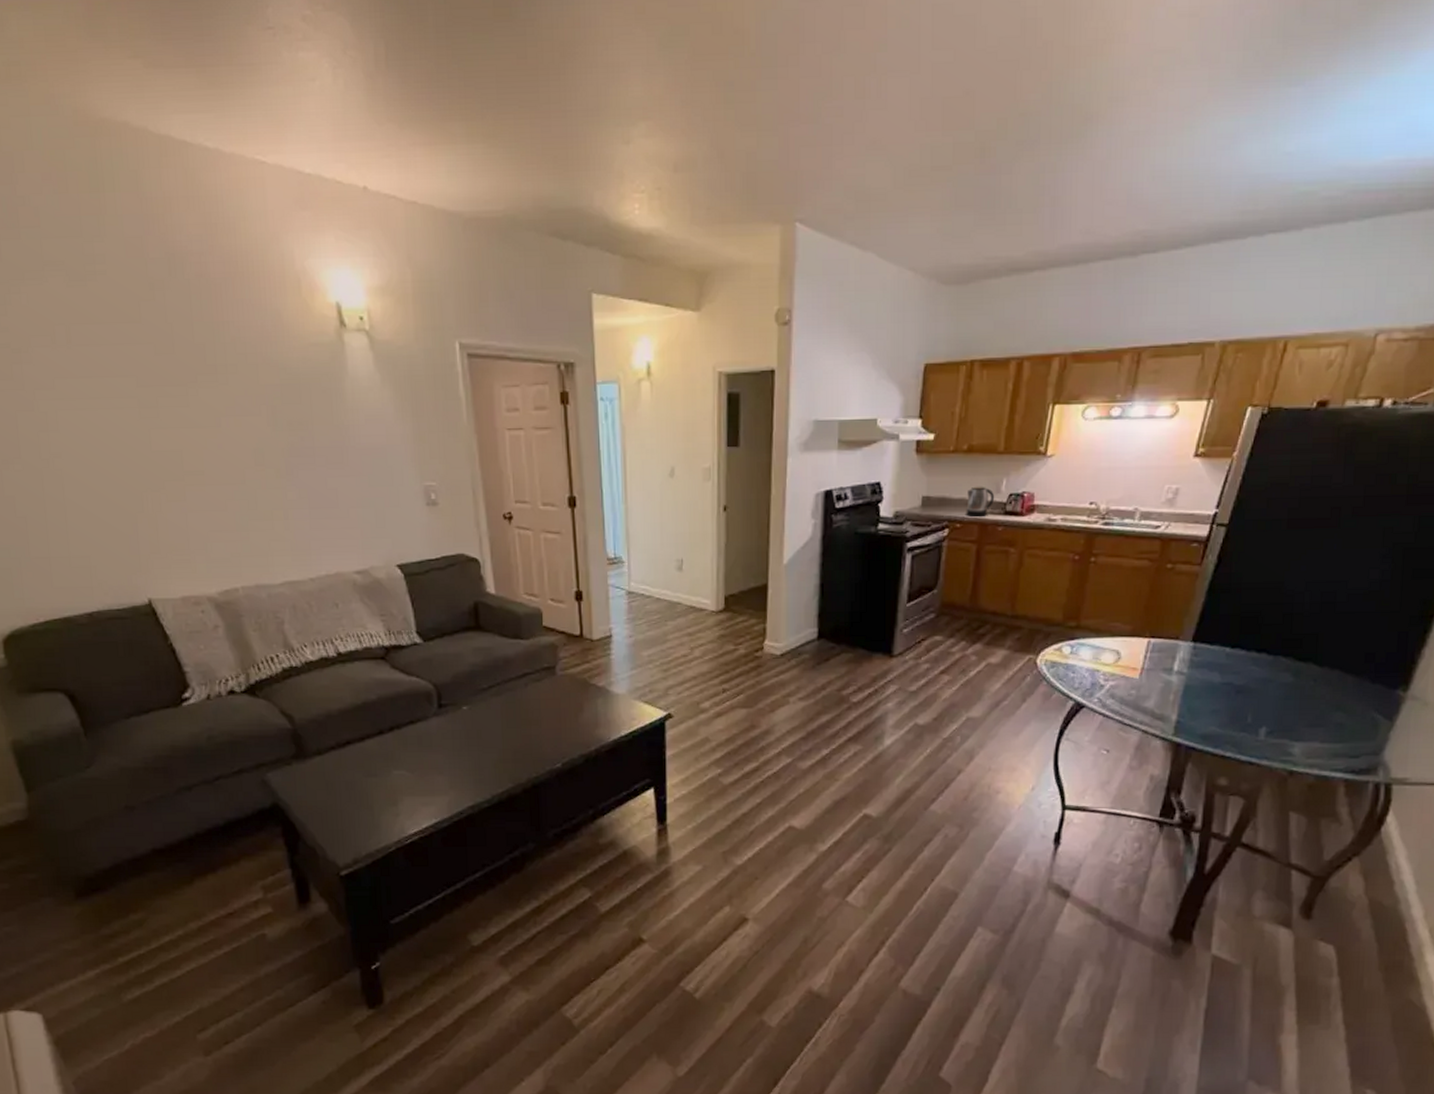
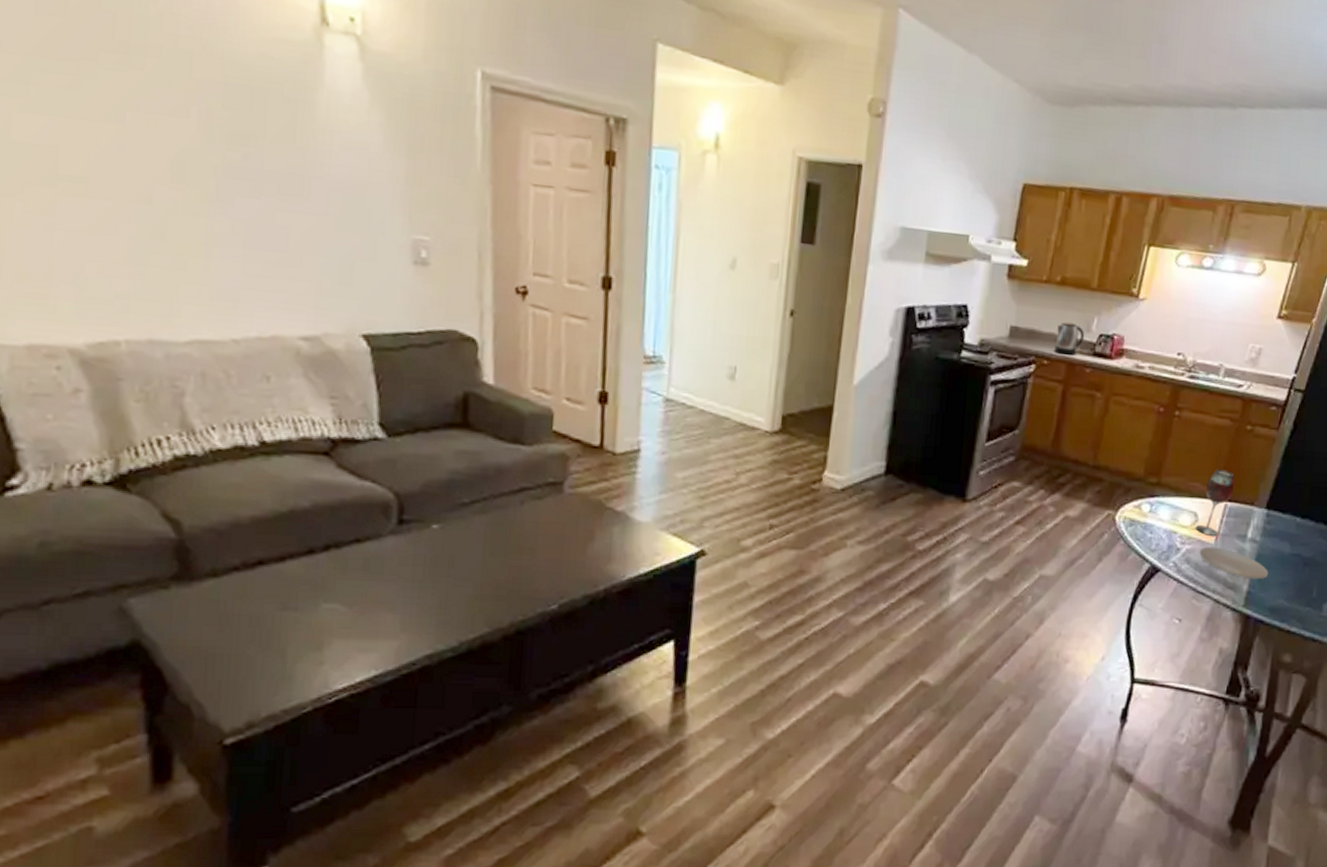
wineglass: none [1118,608,1158,671] -> present [1195,469,1235,536]
plate: none [1124,681,1199,710] -> present [1199,546,1269,580]

